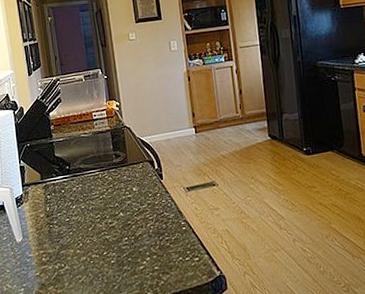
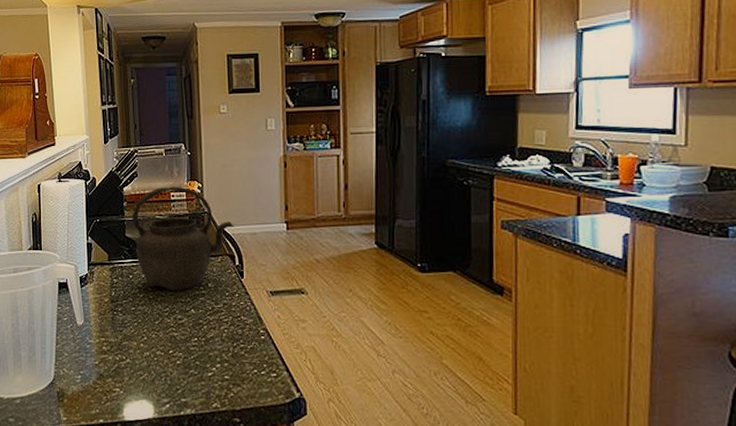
kettle: none [59,106,151,199] -> present [132,186,234,291]

